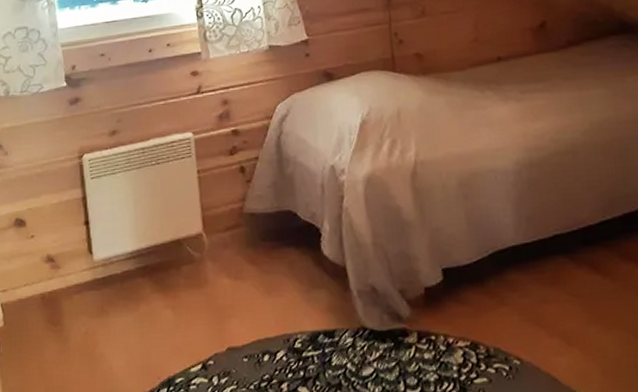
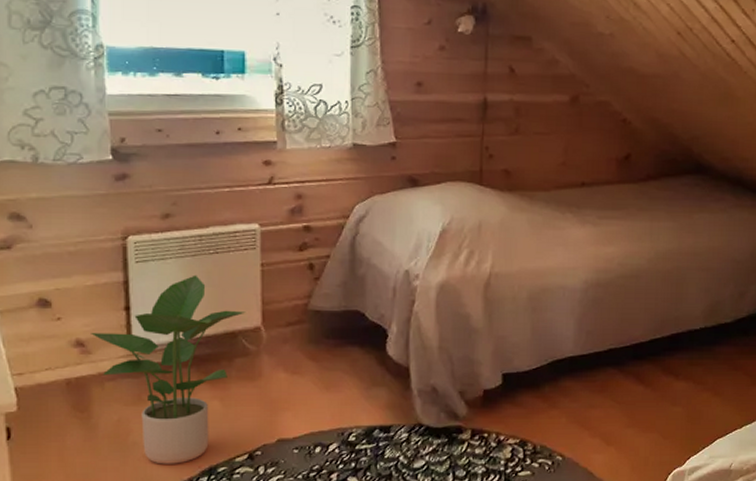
potted plant: none [59,186,188,376] -> present [91,275,246,464]

